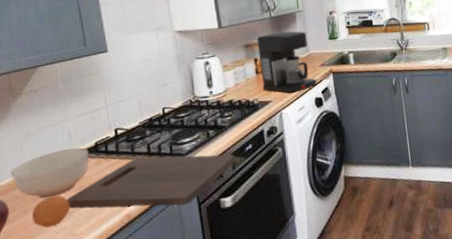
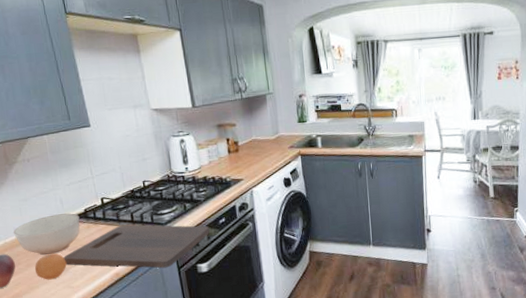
coffee maker: present [256,31,317,94] -> none [228,113,286,173]

